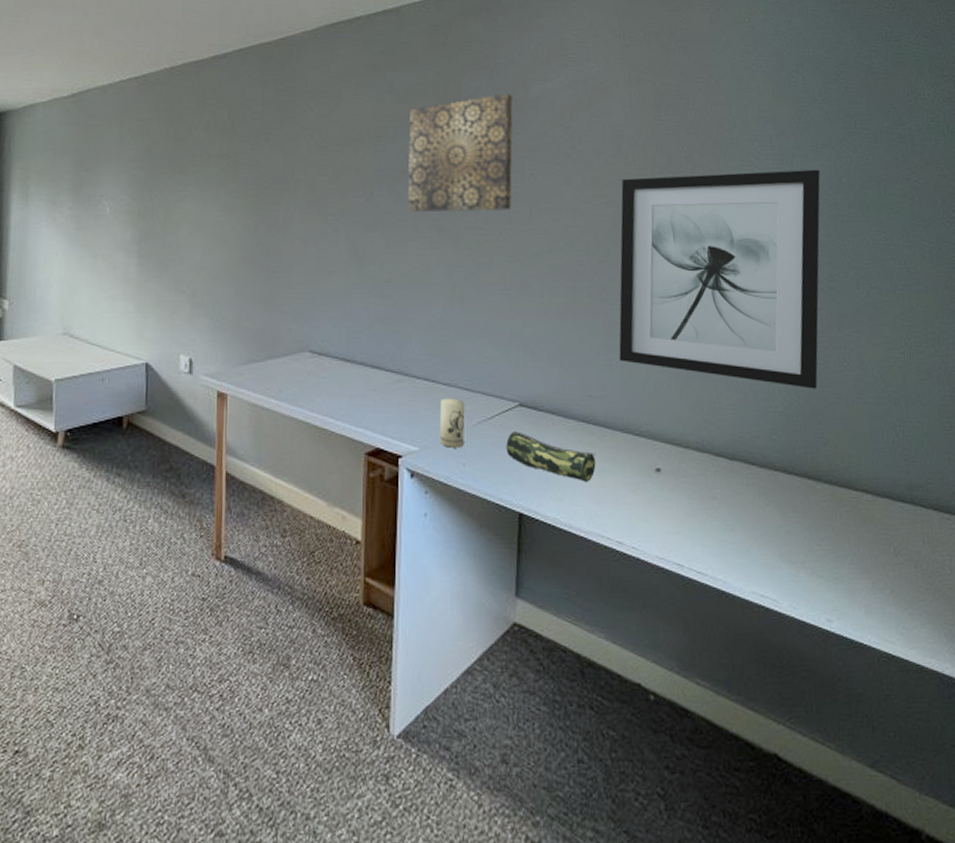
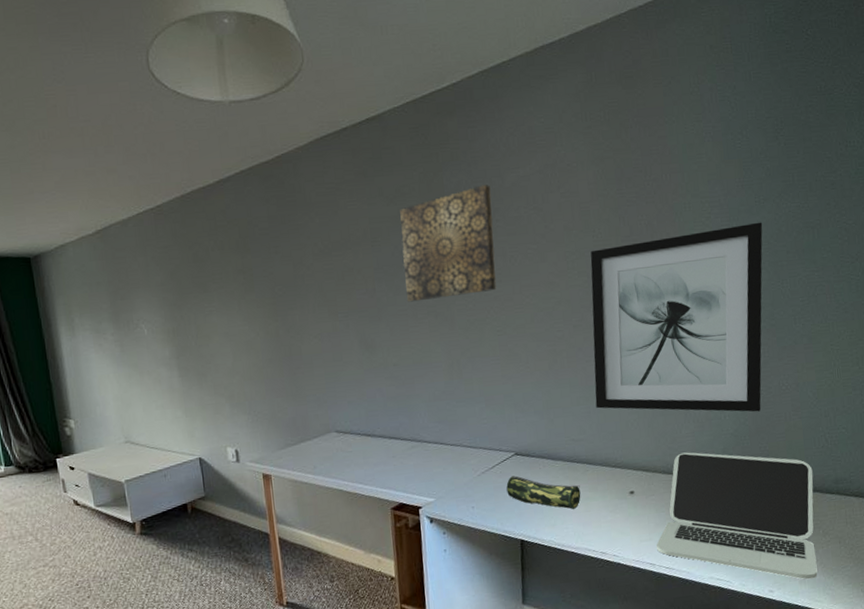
candle: present [439,399,465,448] -> none [449,455,472,496]
laptop: none [685,428,888,611] -> present [656,452,818,580]

